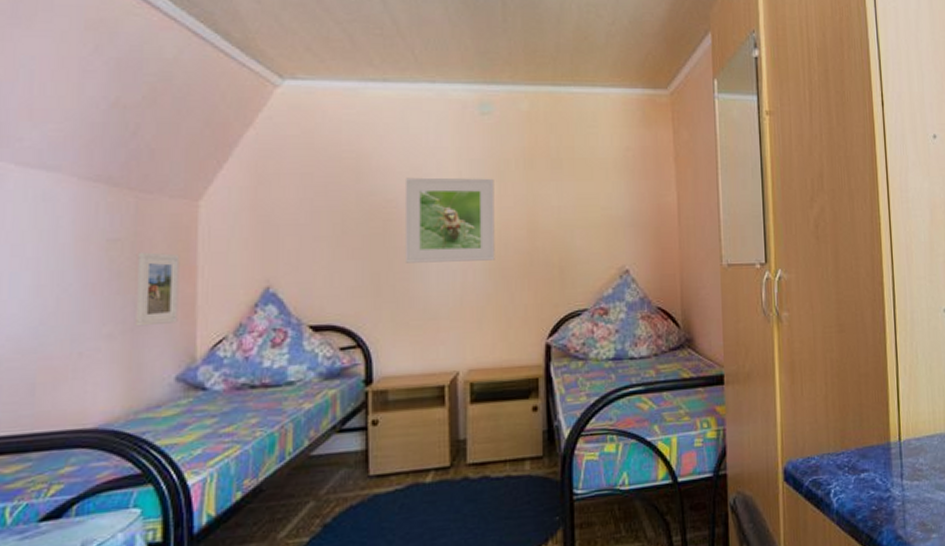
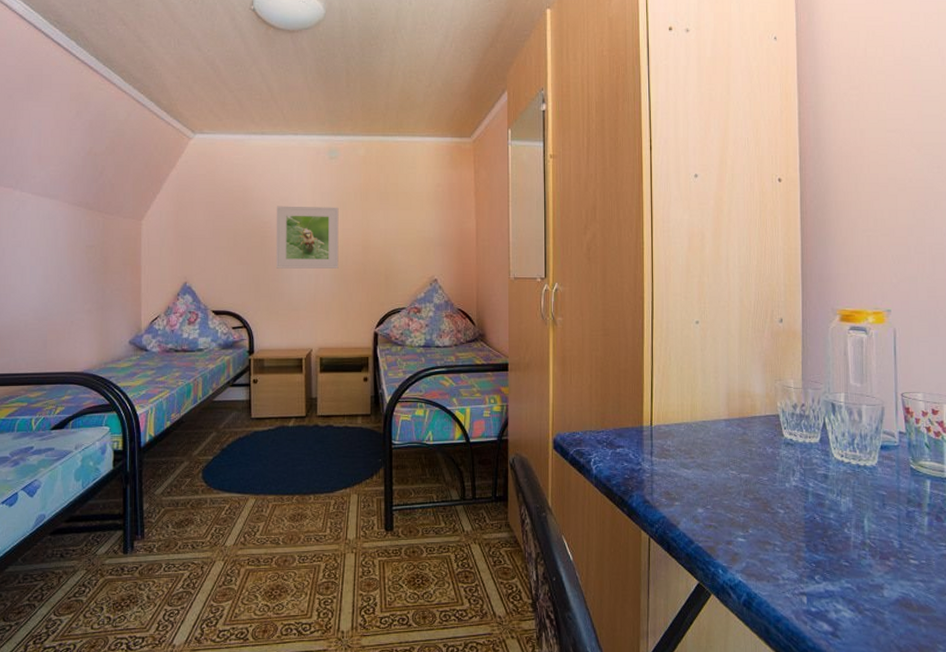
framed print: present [134,252,180,327] -> none [103,255,130,306]

